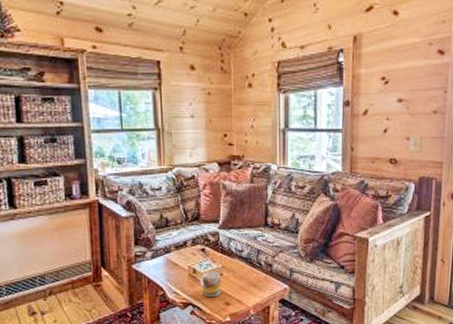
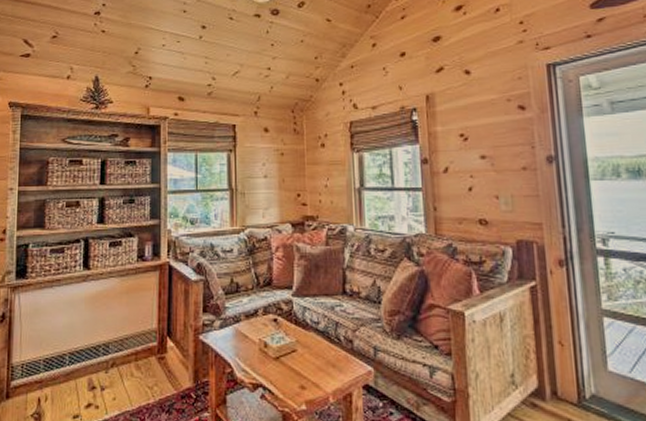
mug: present [199,271,221,298] -> none [271,346,295,379]

